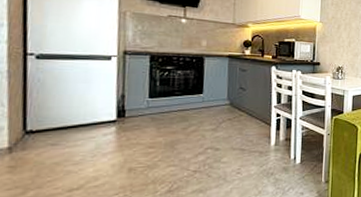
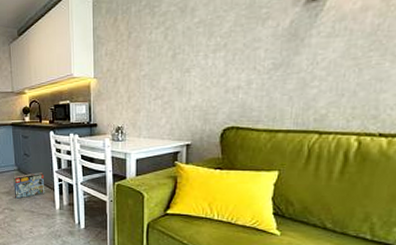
box: none [221,107,261,136] -> present [13,173,45,199]

